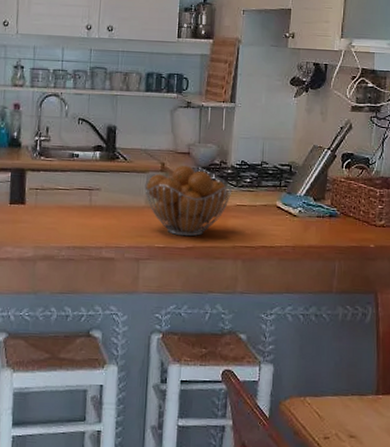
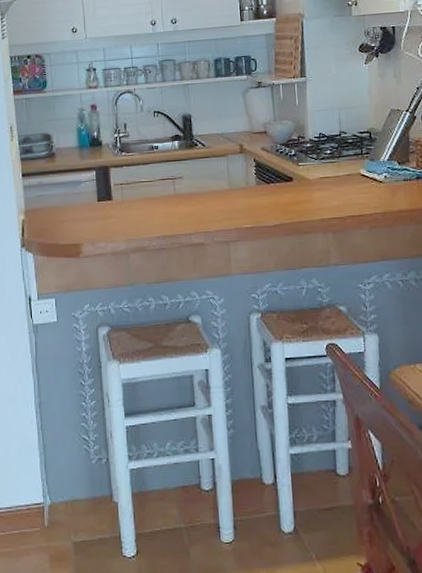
fruit basket: present [144,165,233,237] -> none [226,144,314,215]

